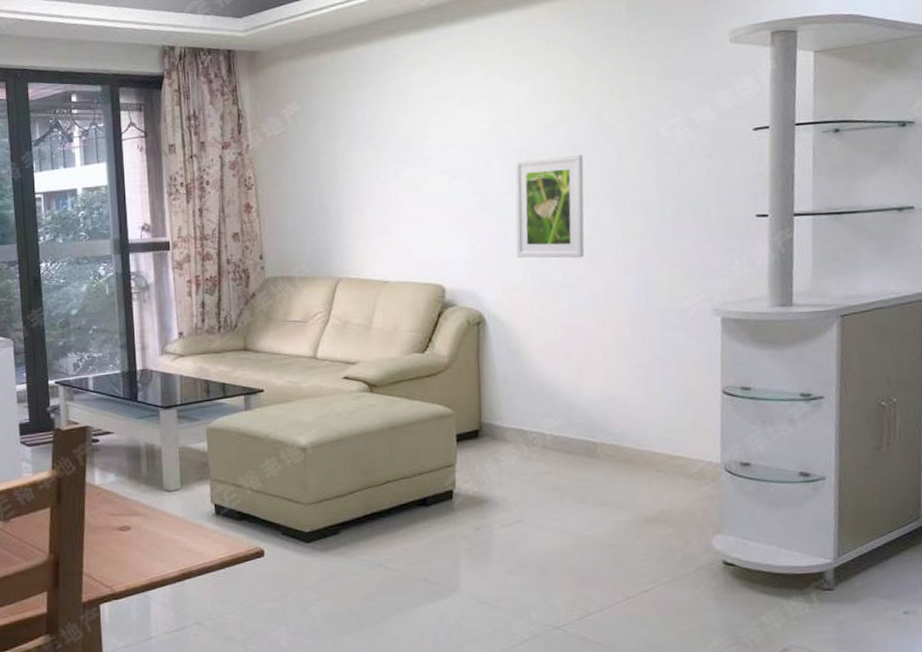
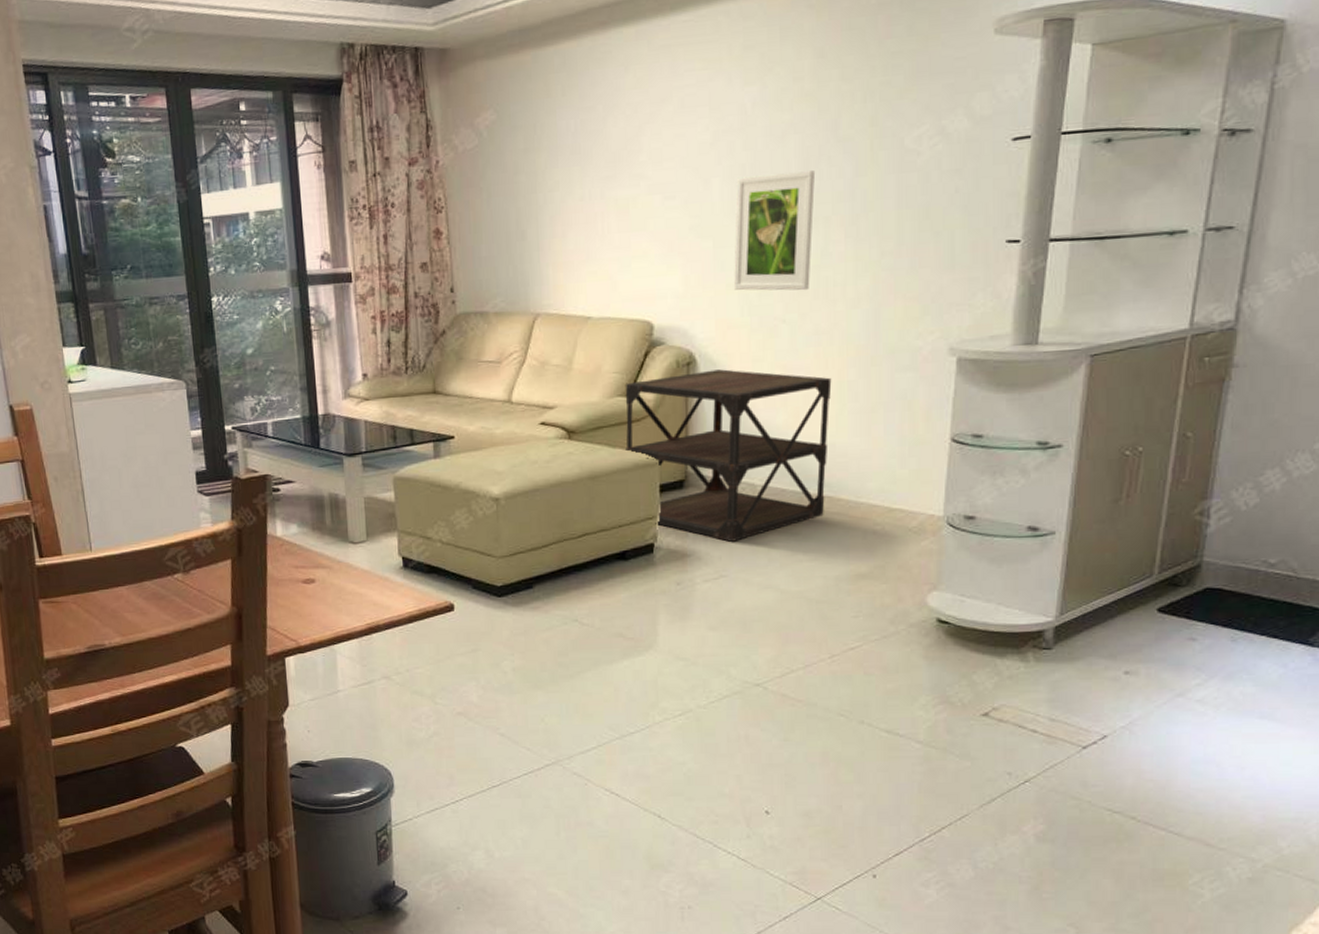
side table: none [421,328,611,488] -> present [625,369,832,542]

